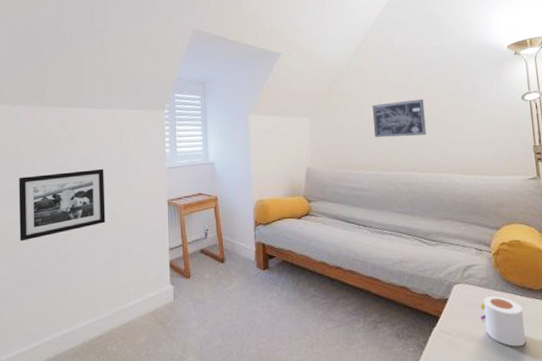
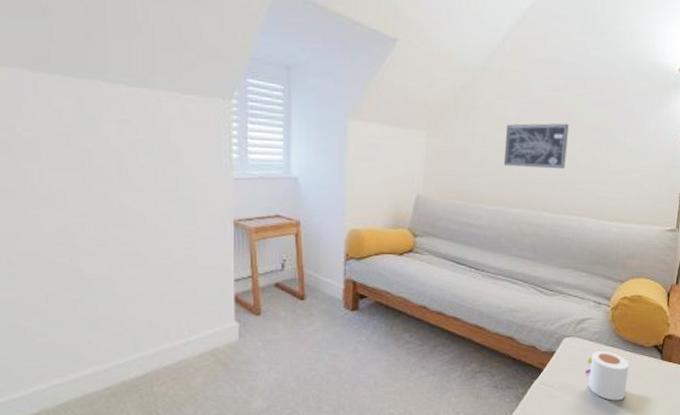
picture frame: present [19,168,105,242] -> none [18,171,148,258]

